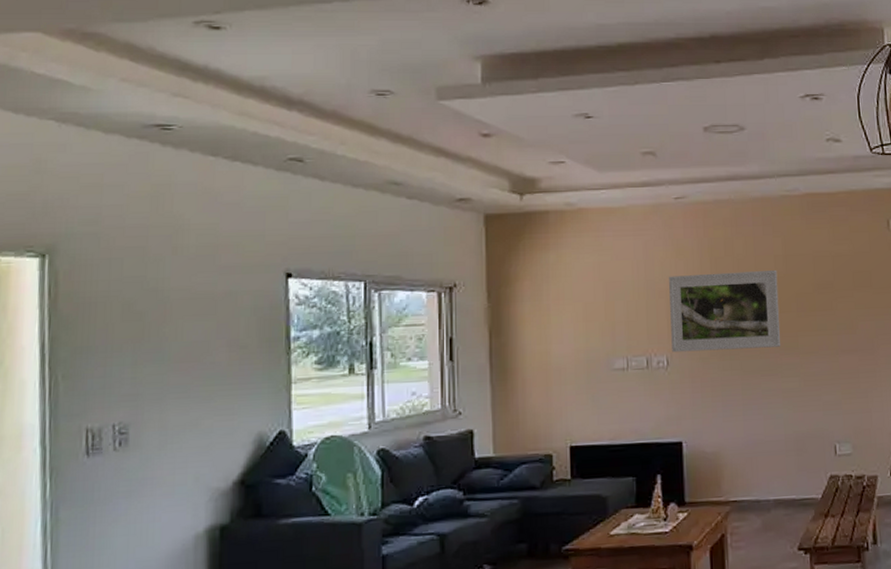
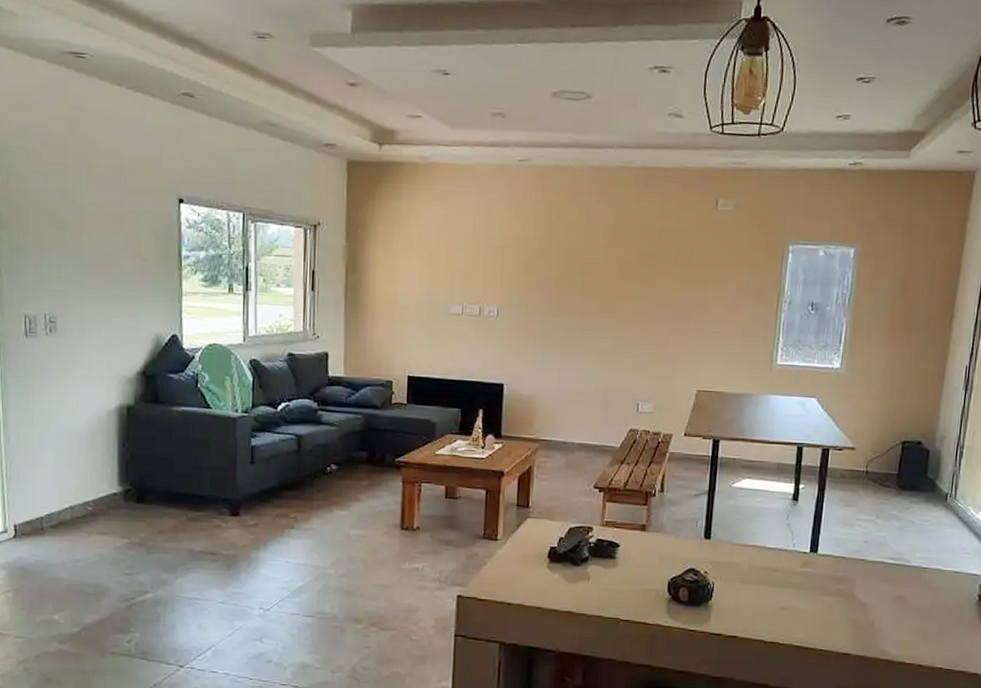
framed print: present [669,269,781,353] -> none [502,234,605,310]

